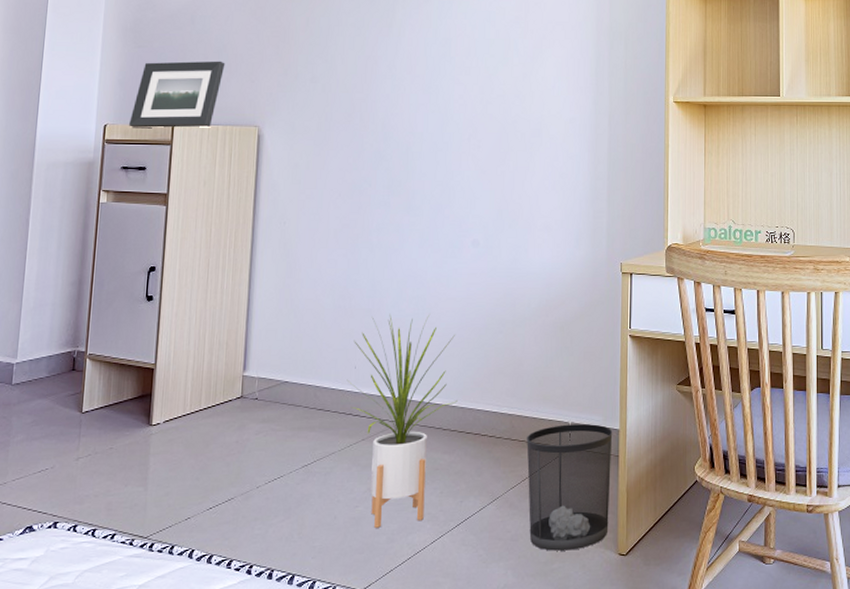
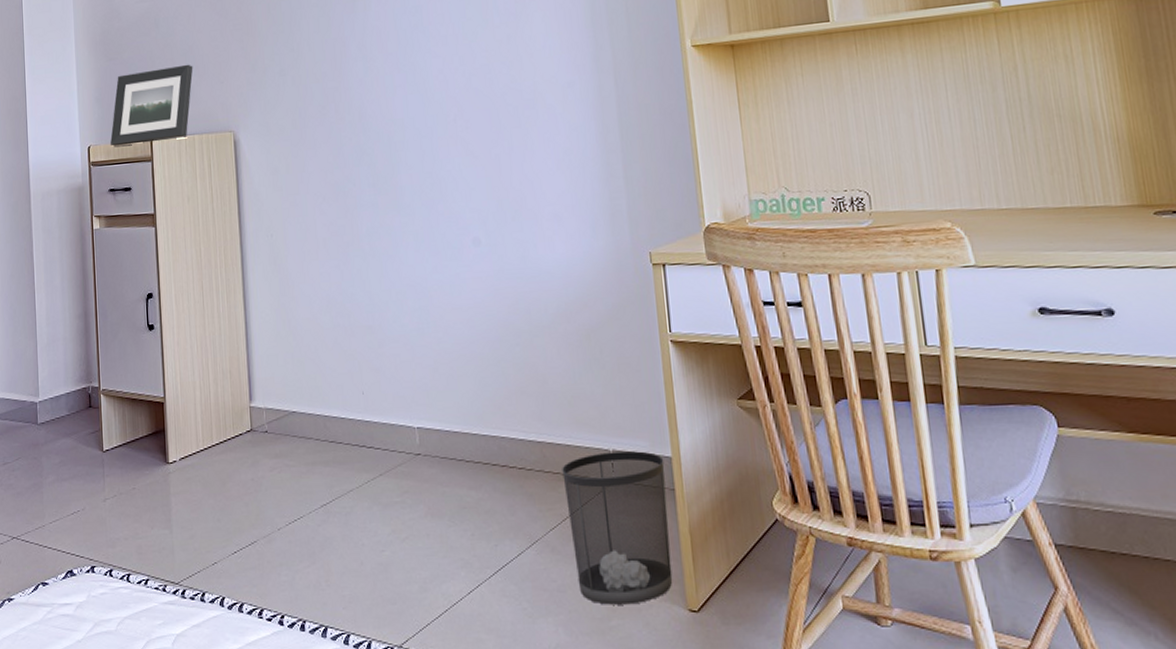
house plant: present [347,313,458,528] -> none [355,328,478,575]

